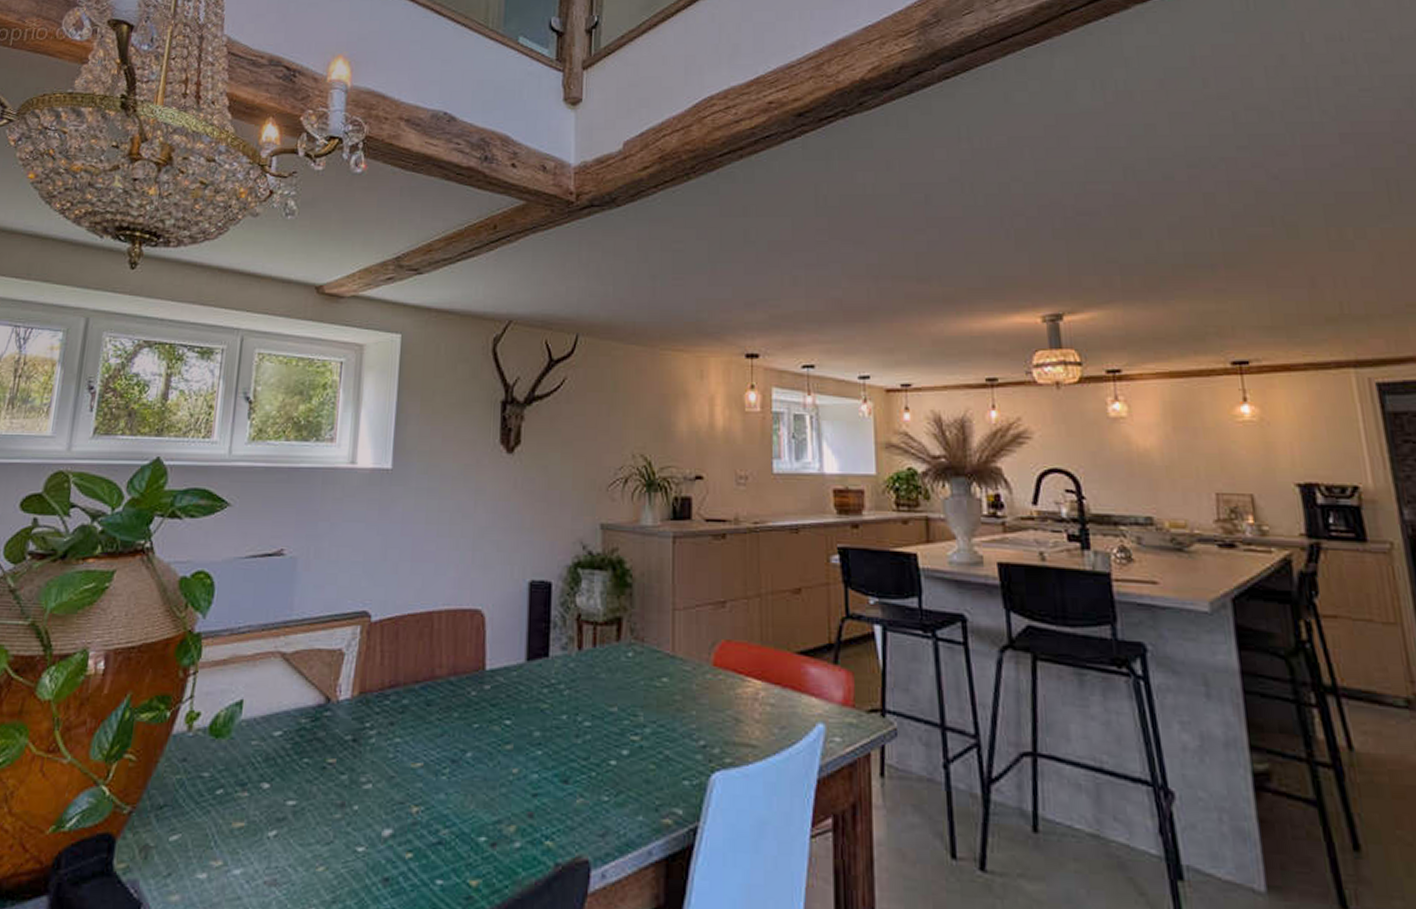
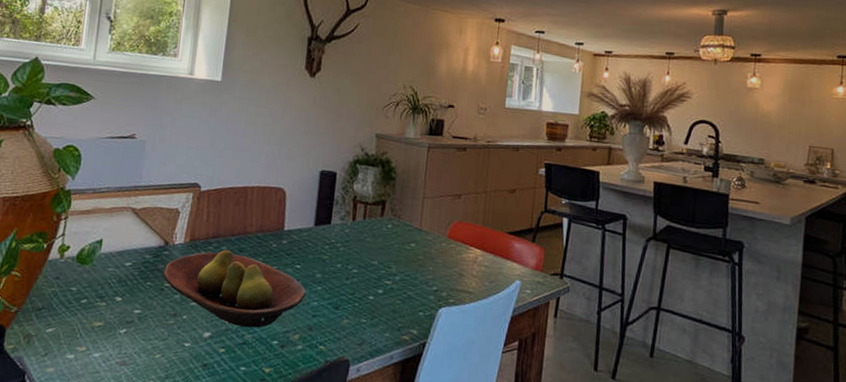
fruit bowl: none [325,704,521,819] -> present [163,250,306,328]

